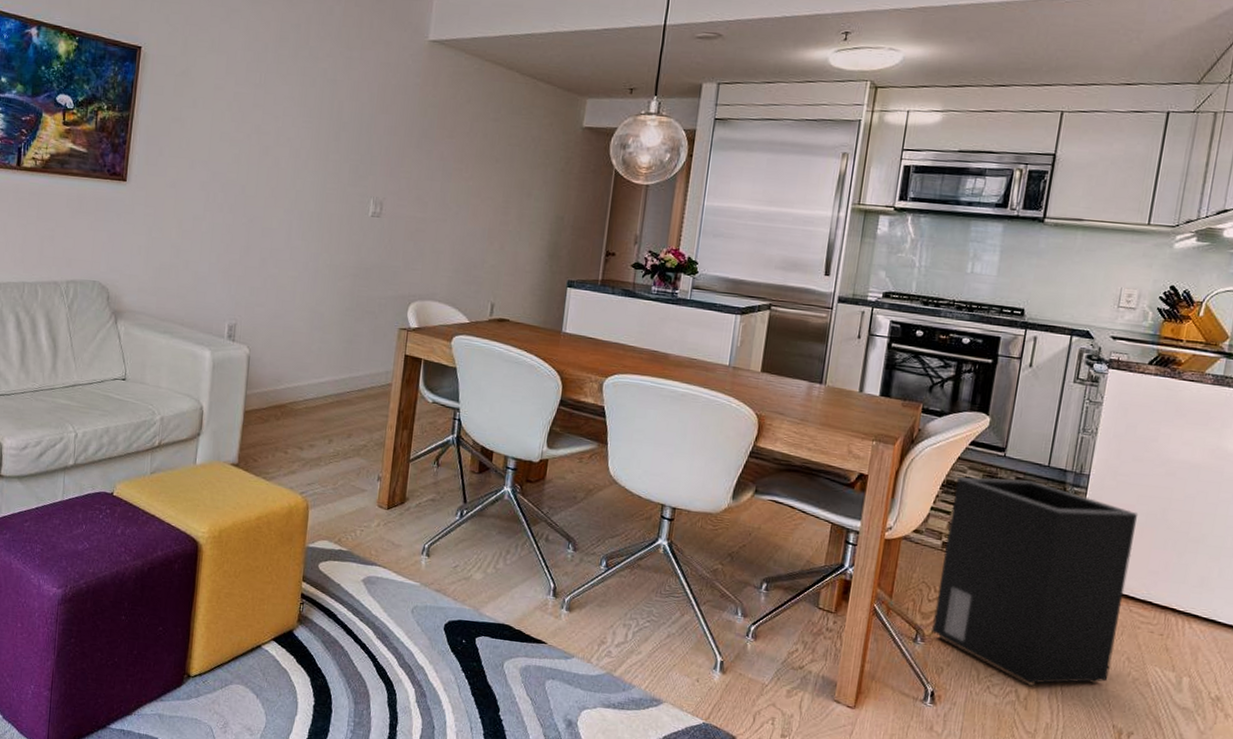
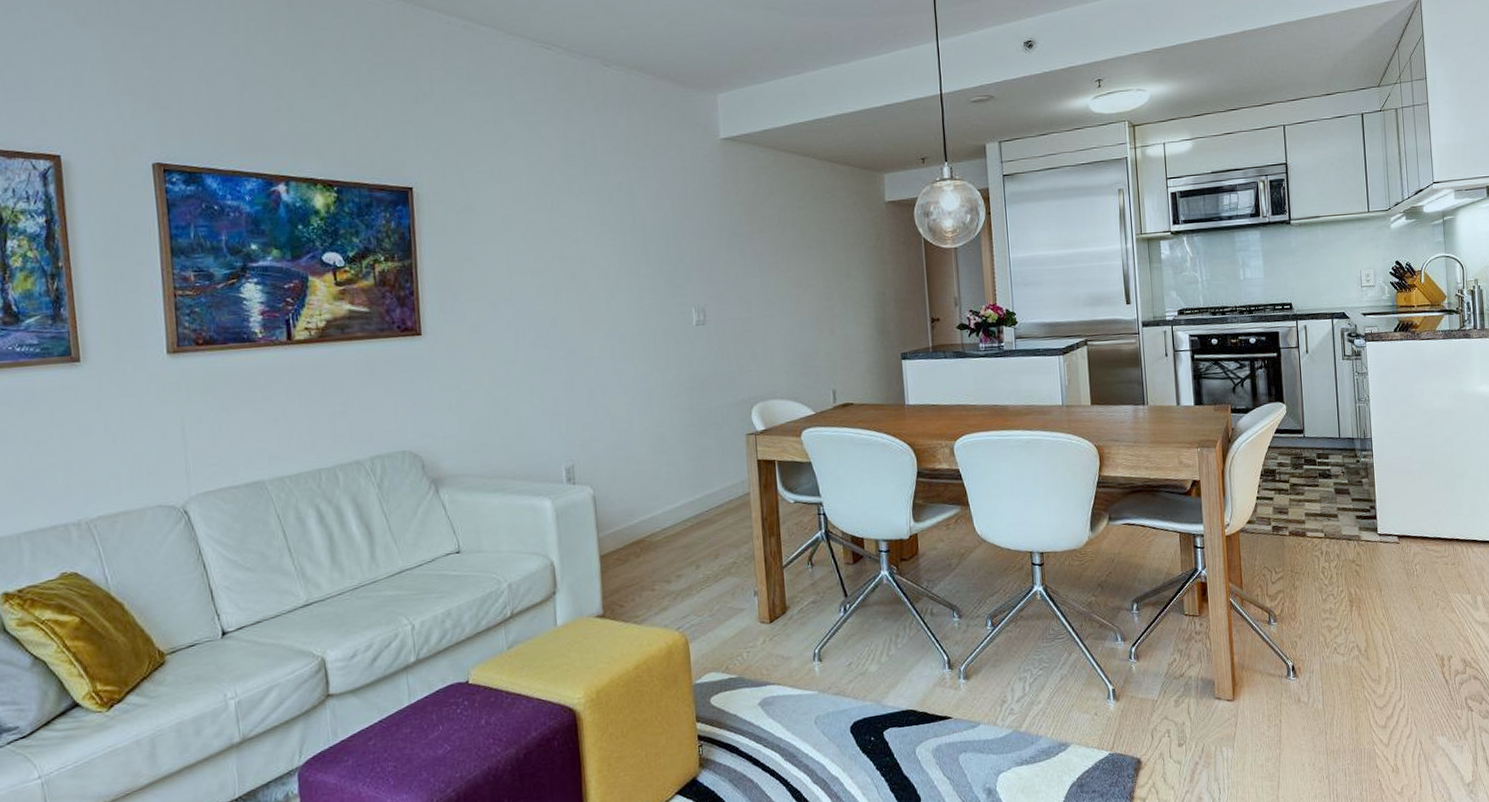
speaker: present [931,477,1139,686] -> none [1271,453,1423,638]

